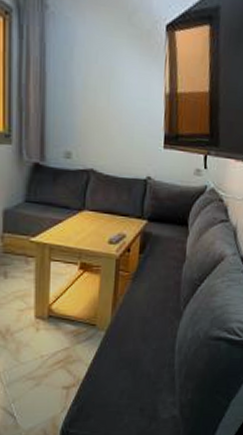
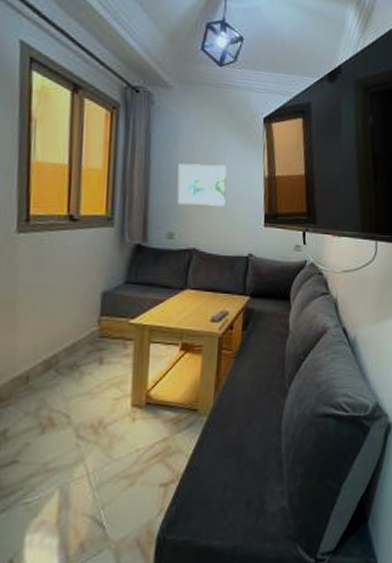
wall art: none [74,77,126,126] -> present [177,163,227,207]

